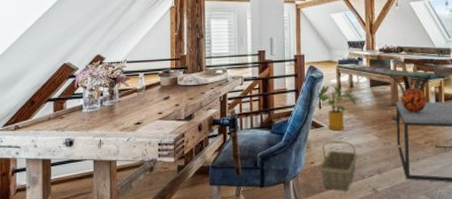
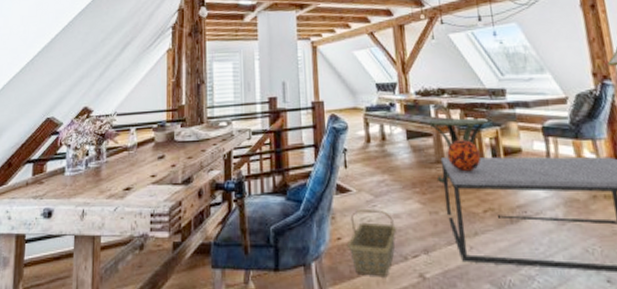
house plant: present [317,85,357,131] -> none [341,138,391,196]

